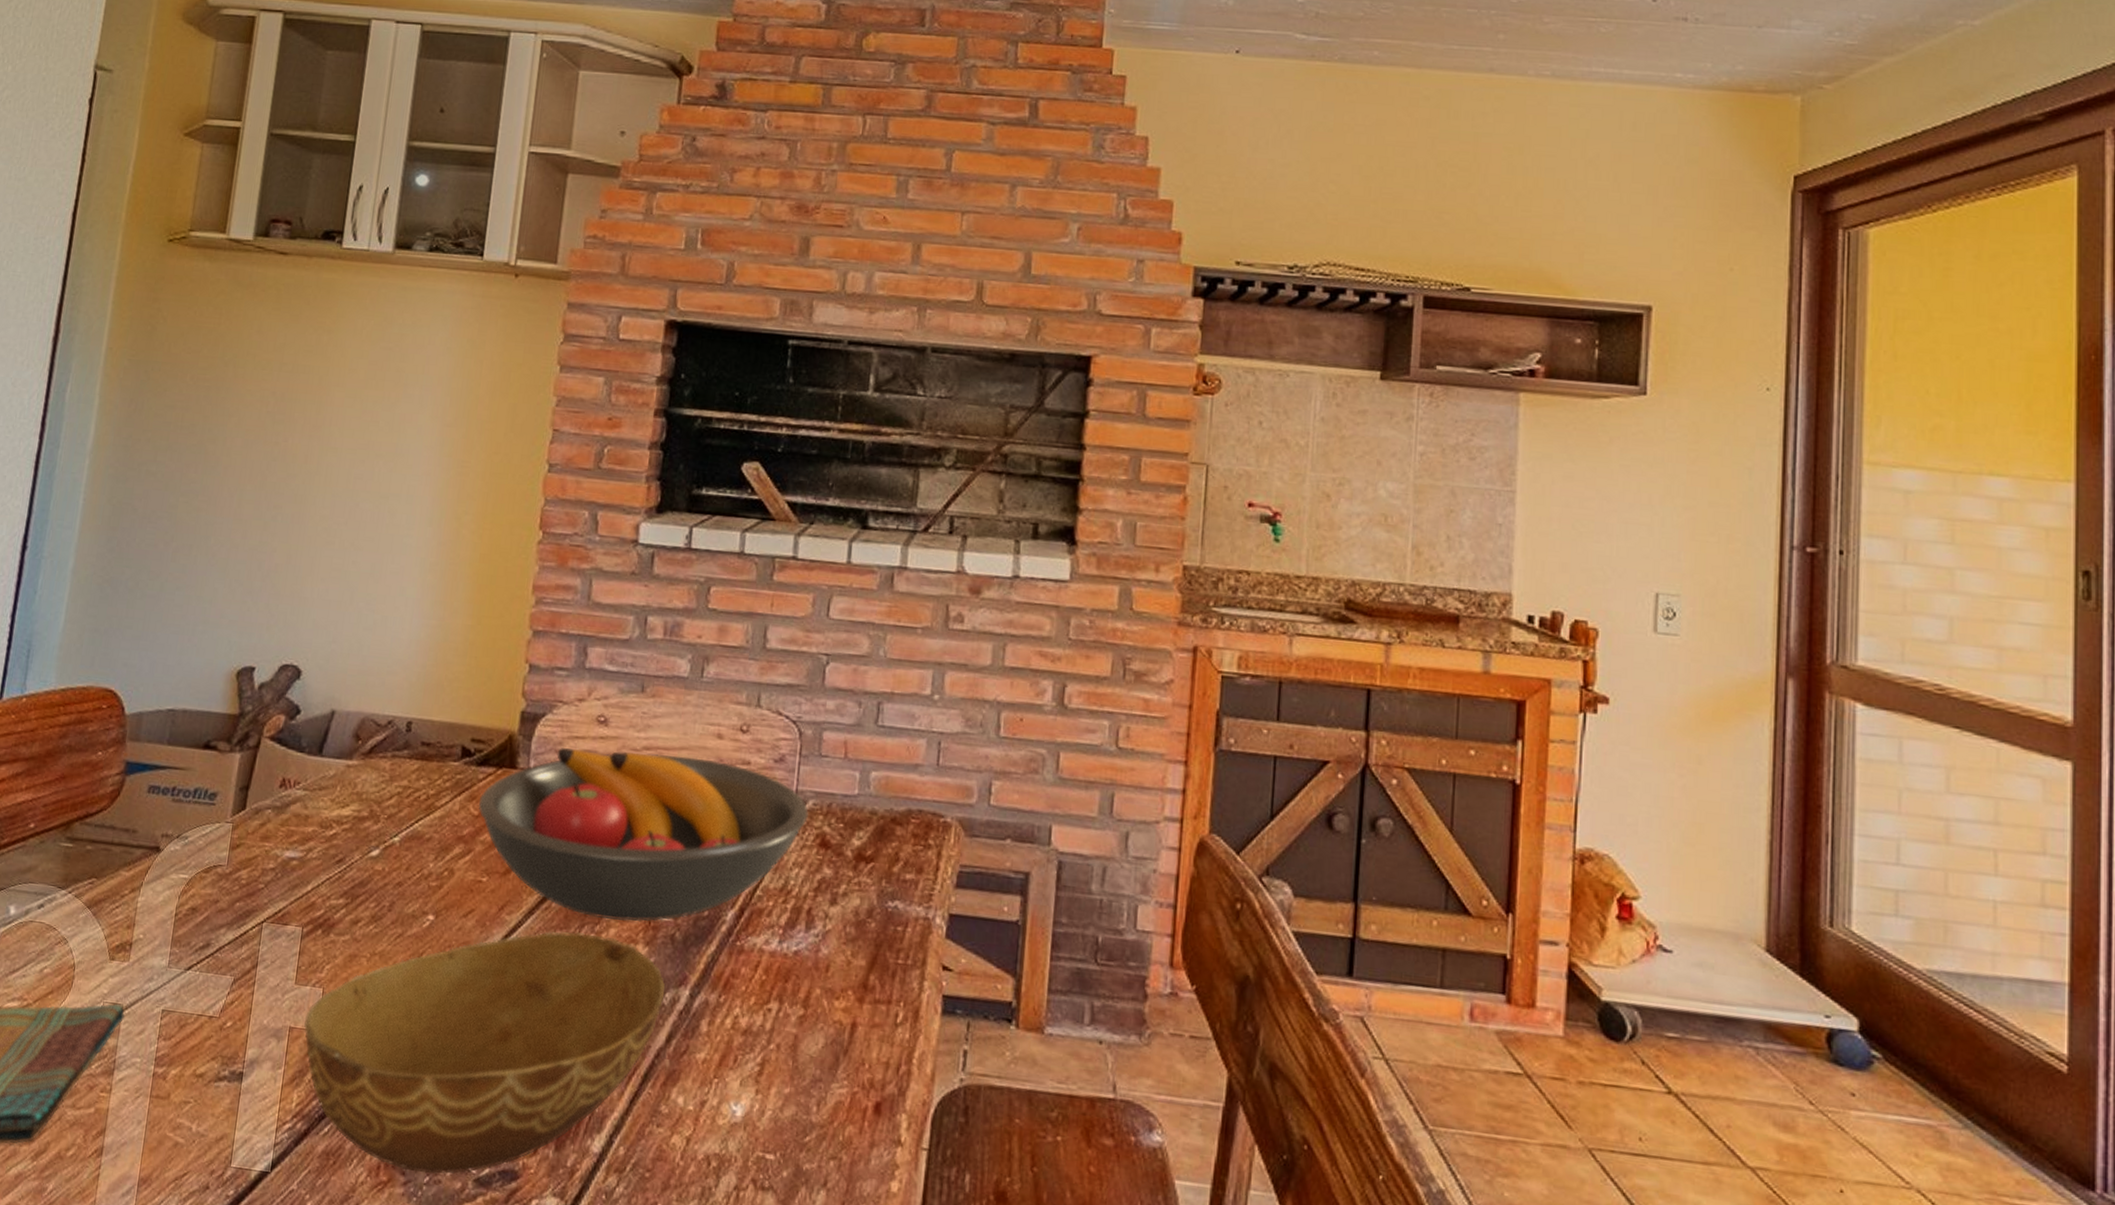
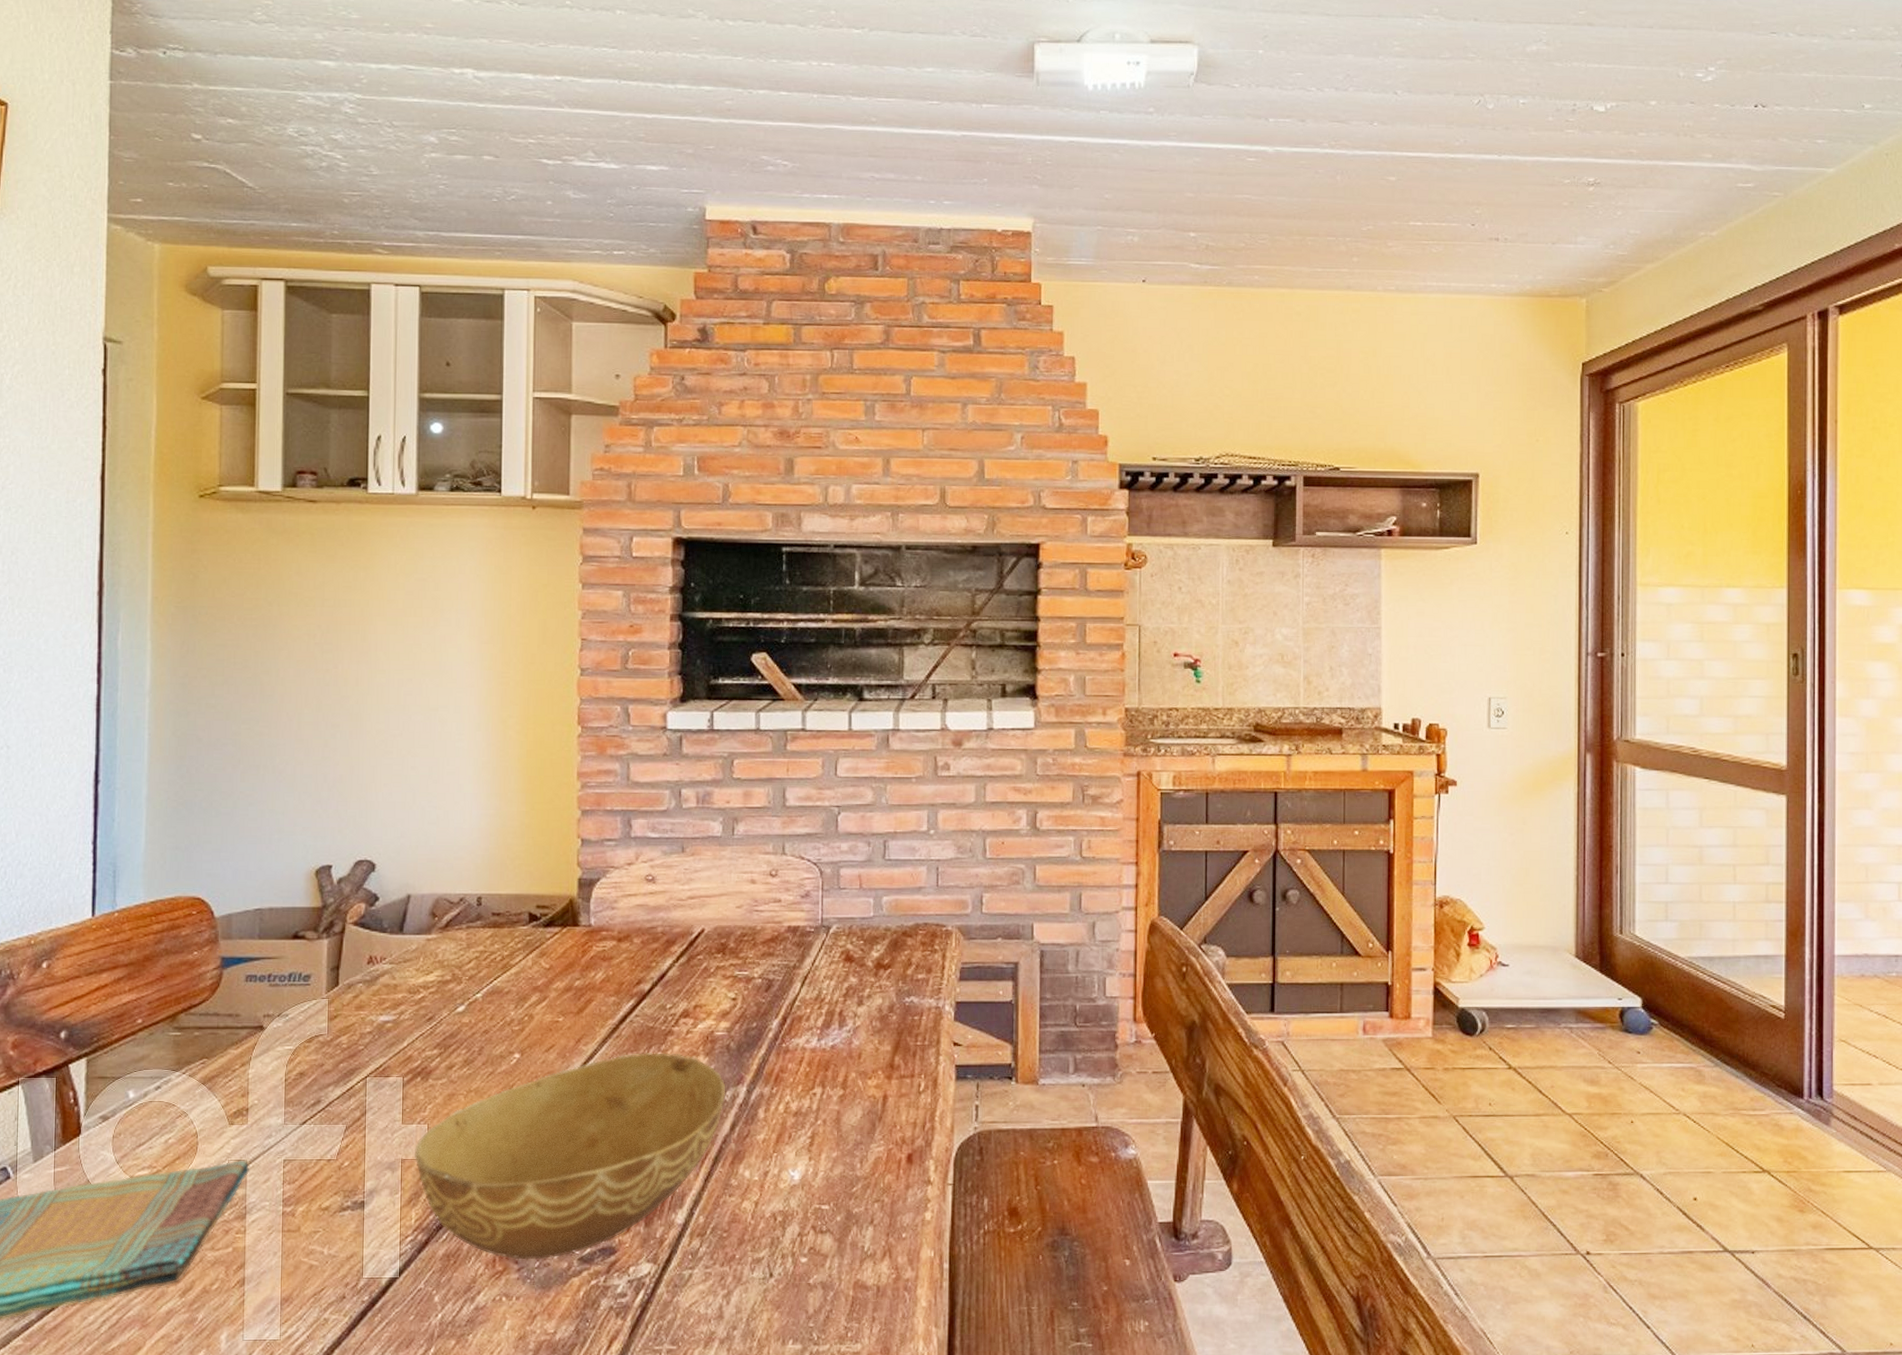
fruit bowl: present [478,748,809,922] -> none [548,901,833,1040]

